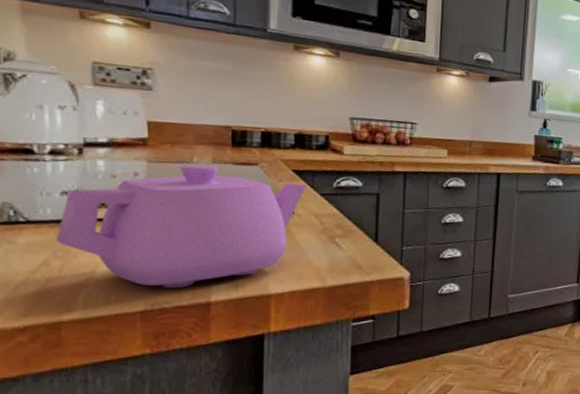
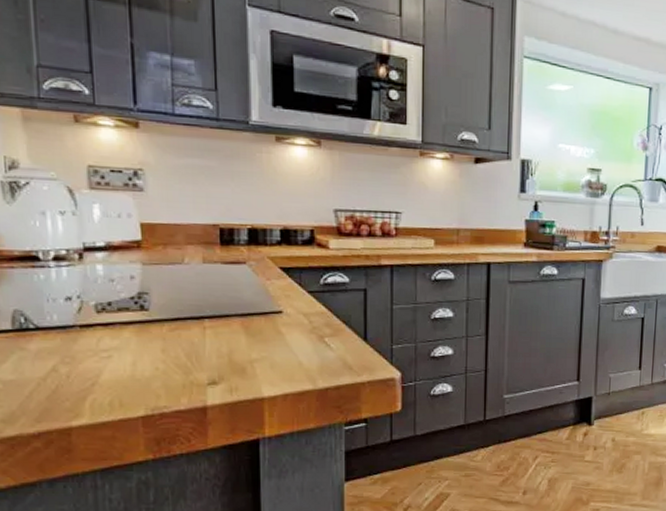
teapot: present [55,164,306,289] -> none [62,265,293,393]

